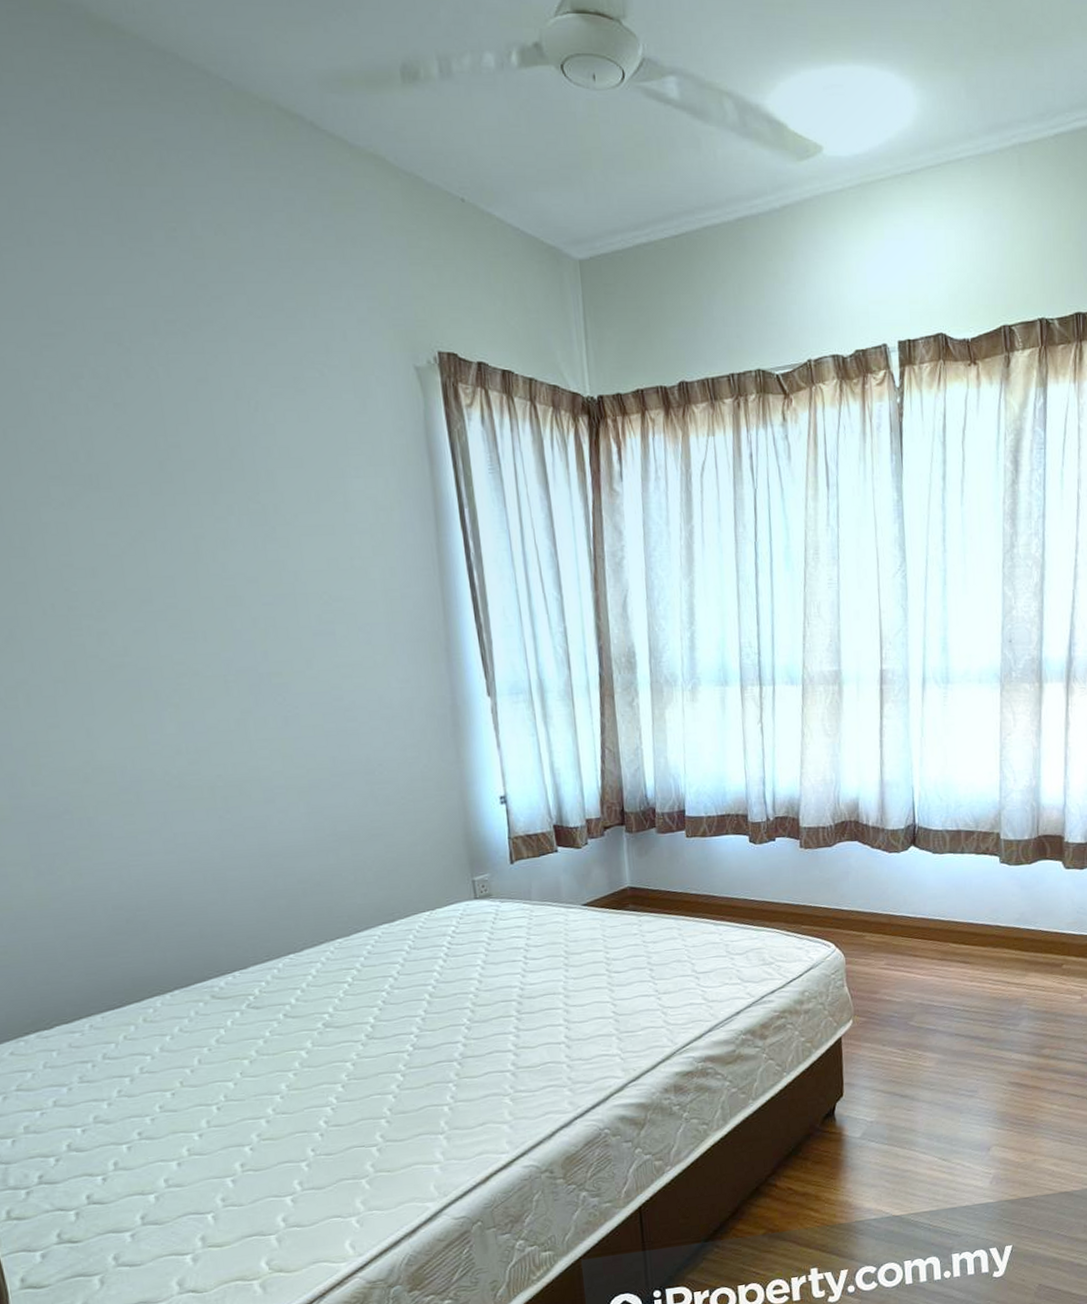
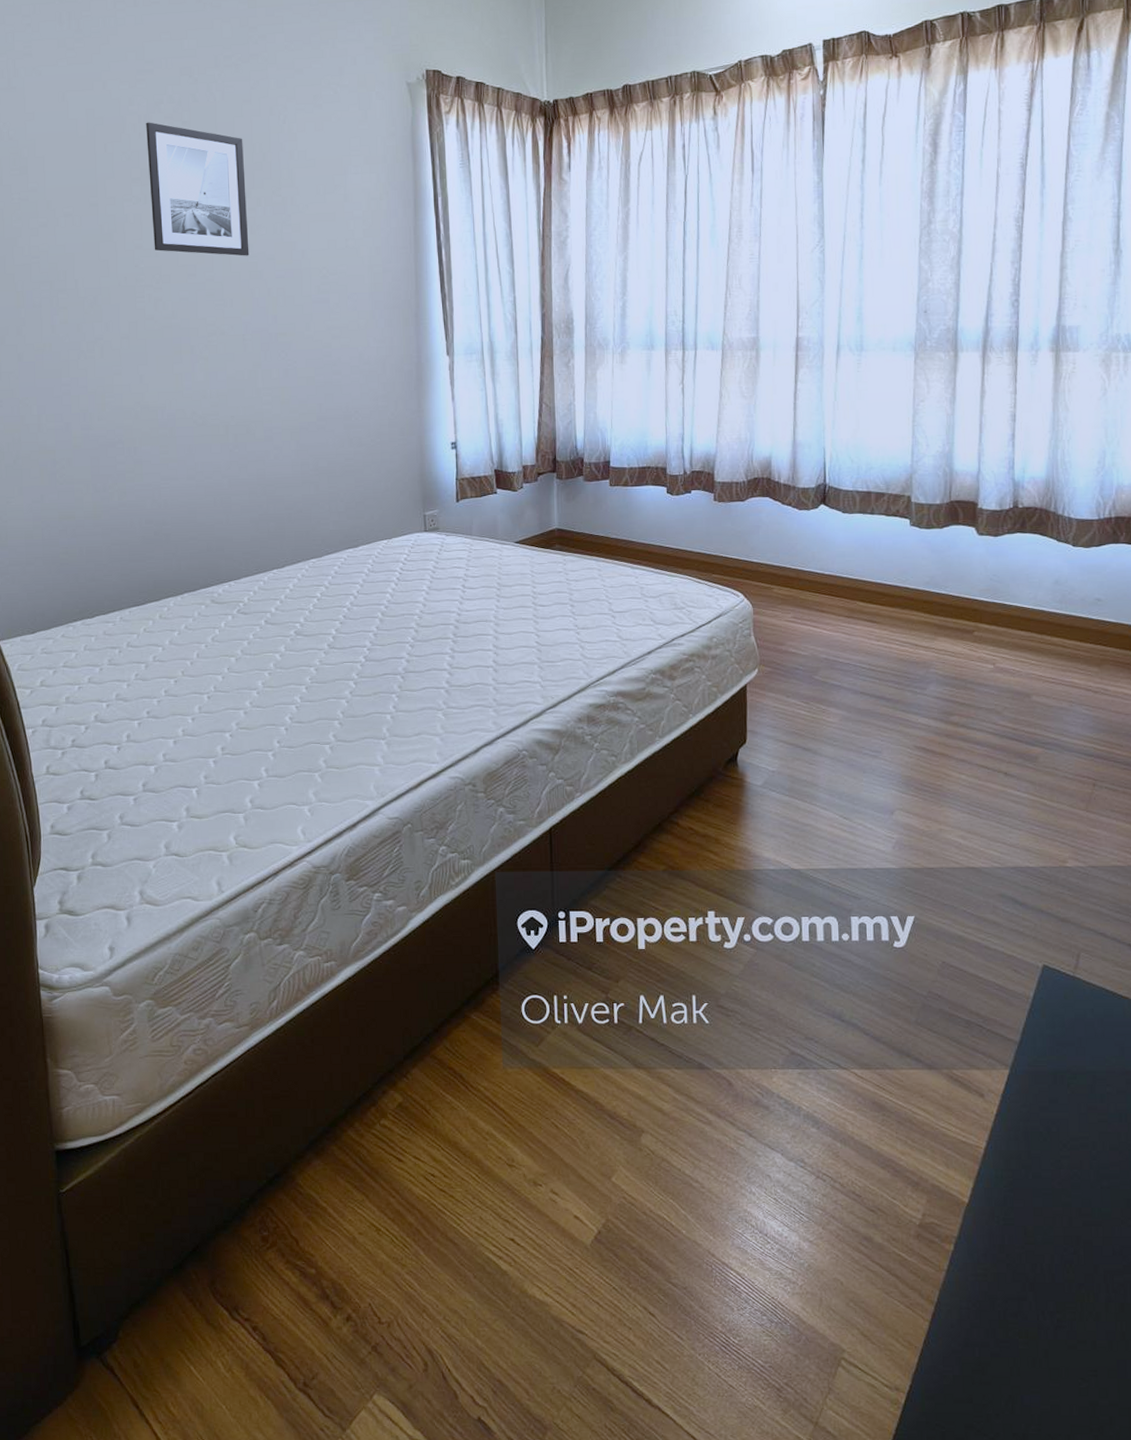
wall art: none [61,402,224,578] -> present [146,122,249,256]

